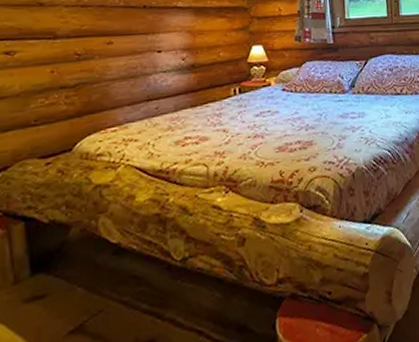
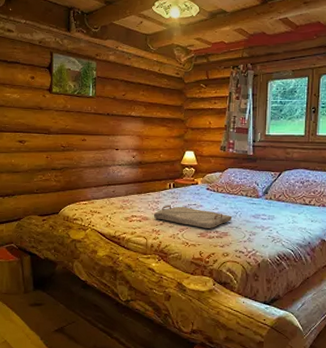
serving tray: none [214,115,317,140] -> present [153,205,233,228]

